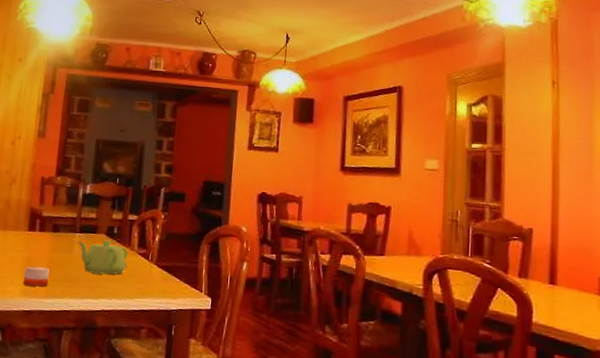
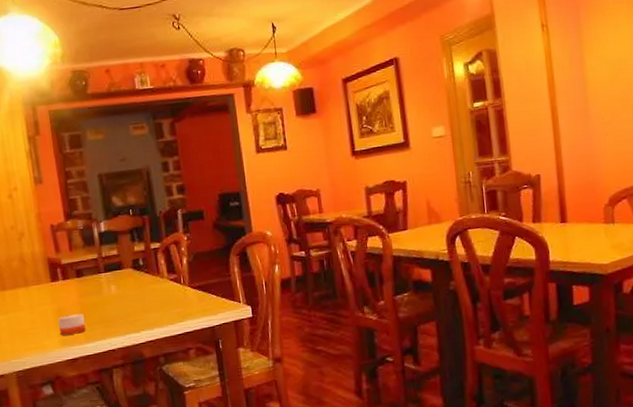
teapot: present [78,240,128,275] -> none [105,273,161,309]

